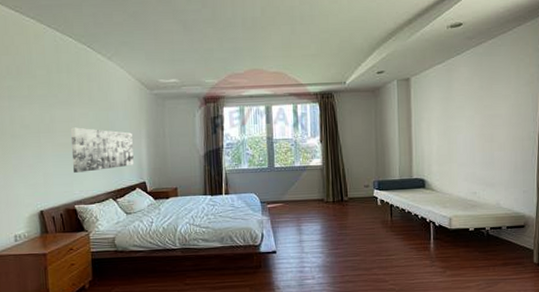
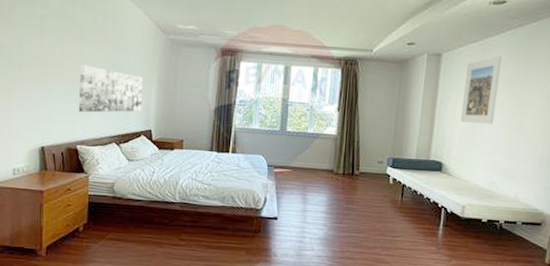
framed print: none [435,73,467,139] -> present [460,55,502,124]

